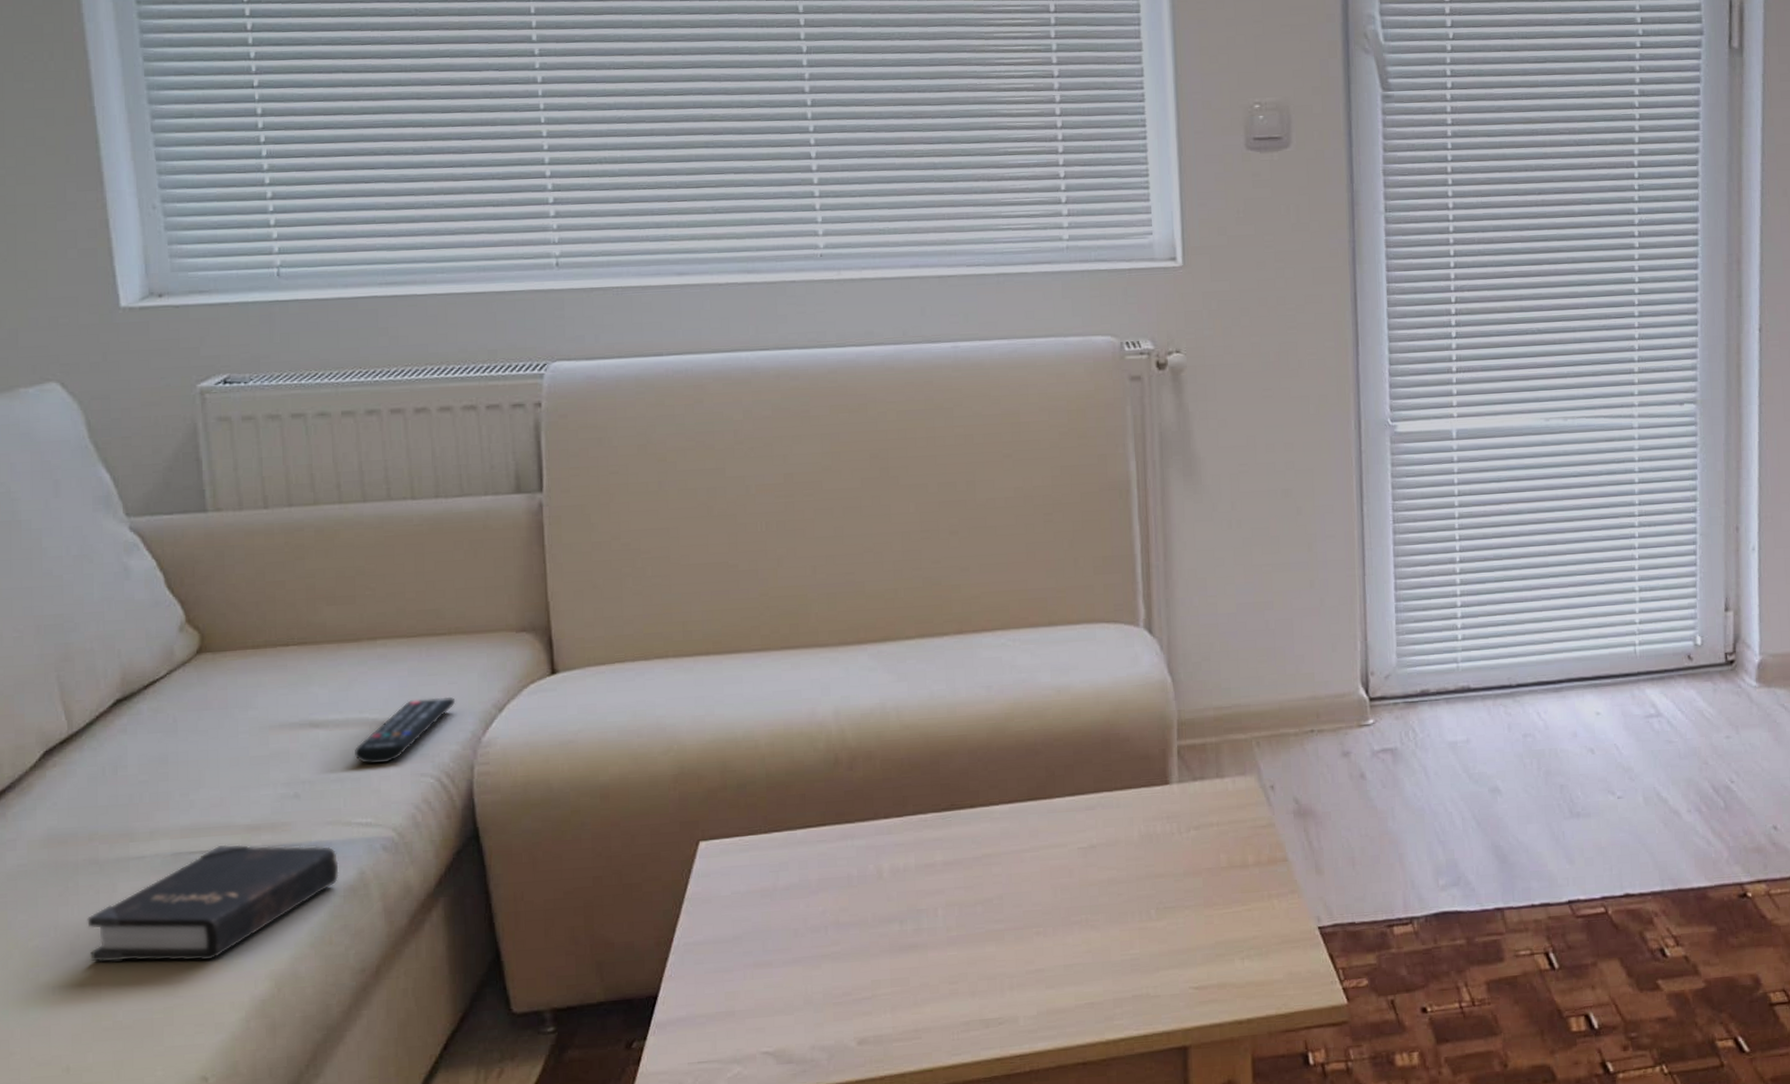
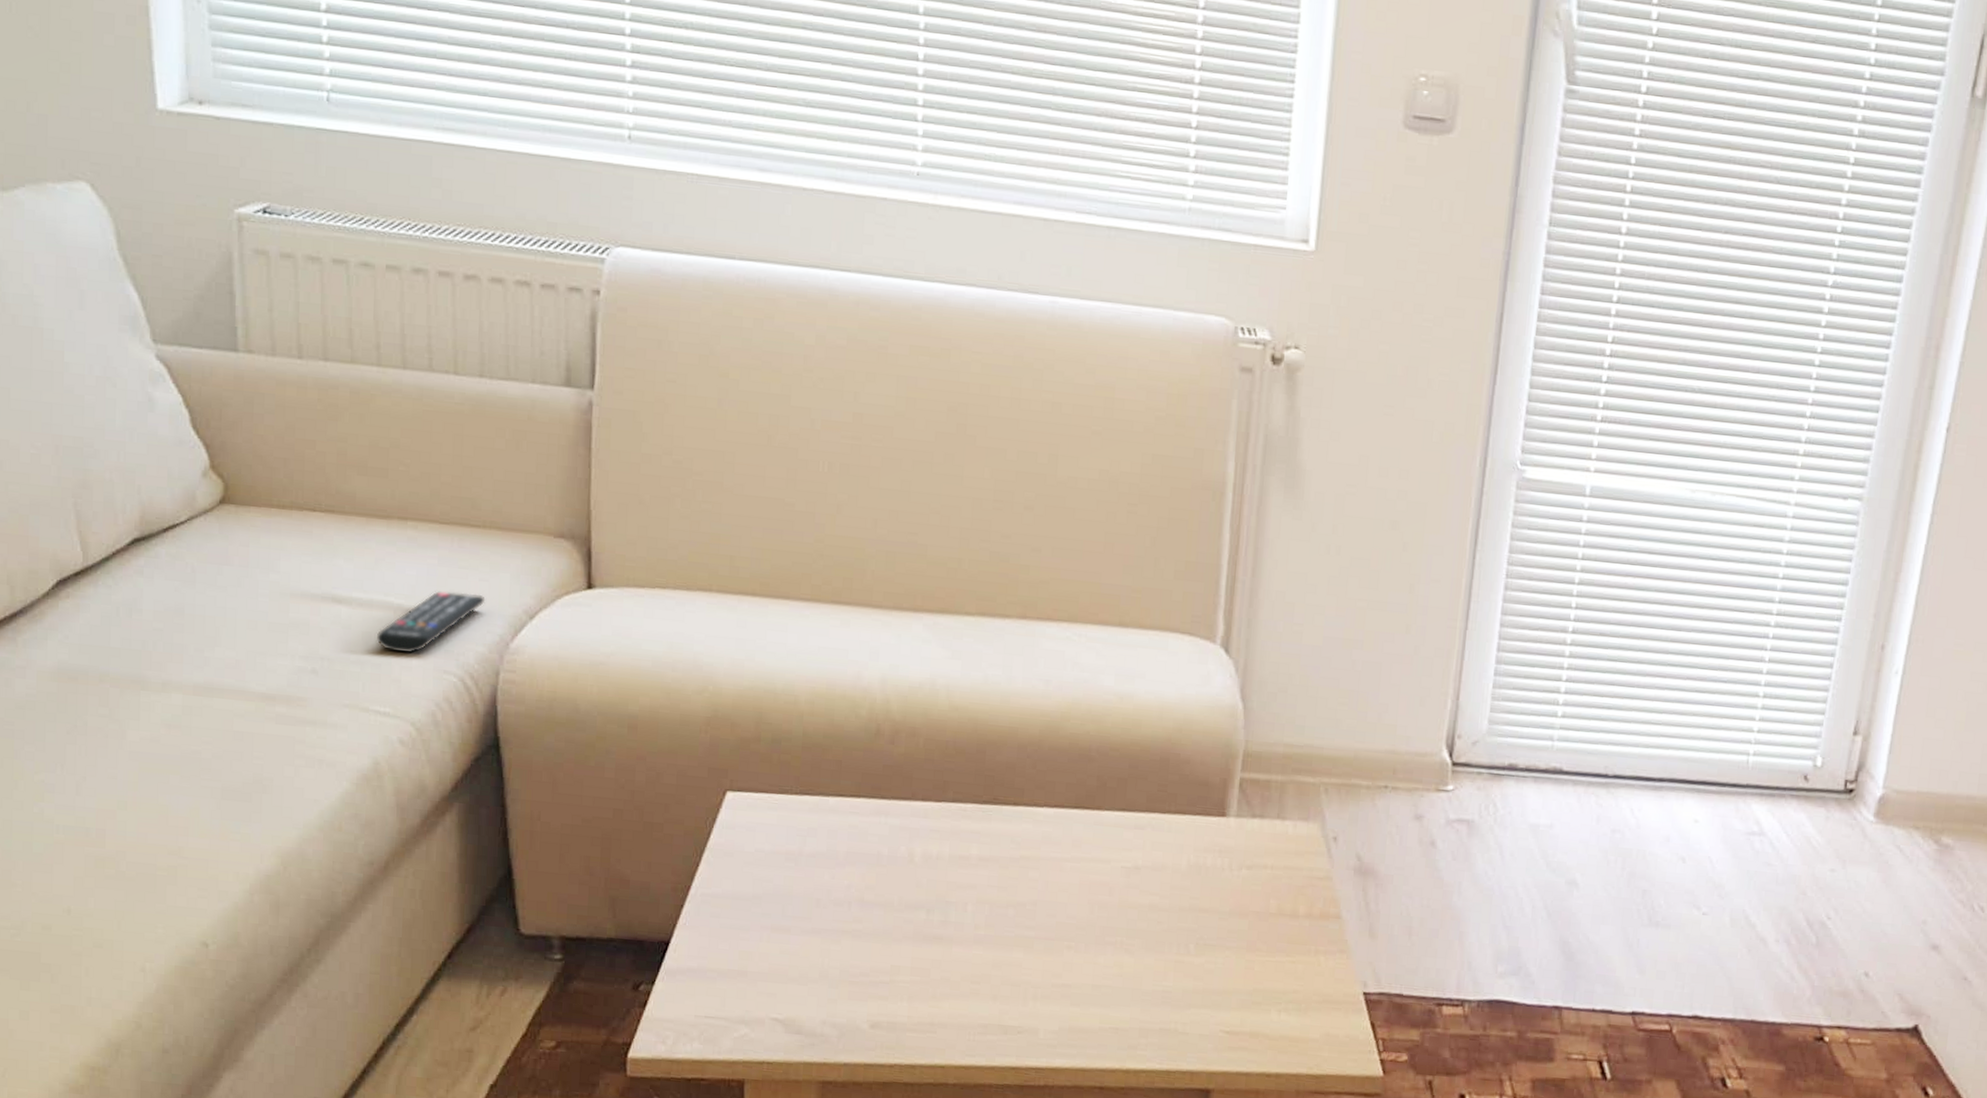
hardback book: present [87,844,339,963] -> none [94,708,353,826]

